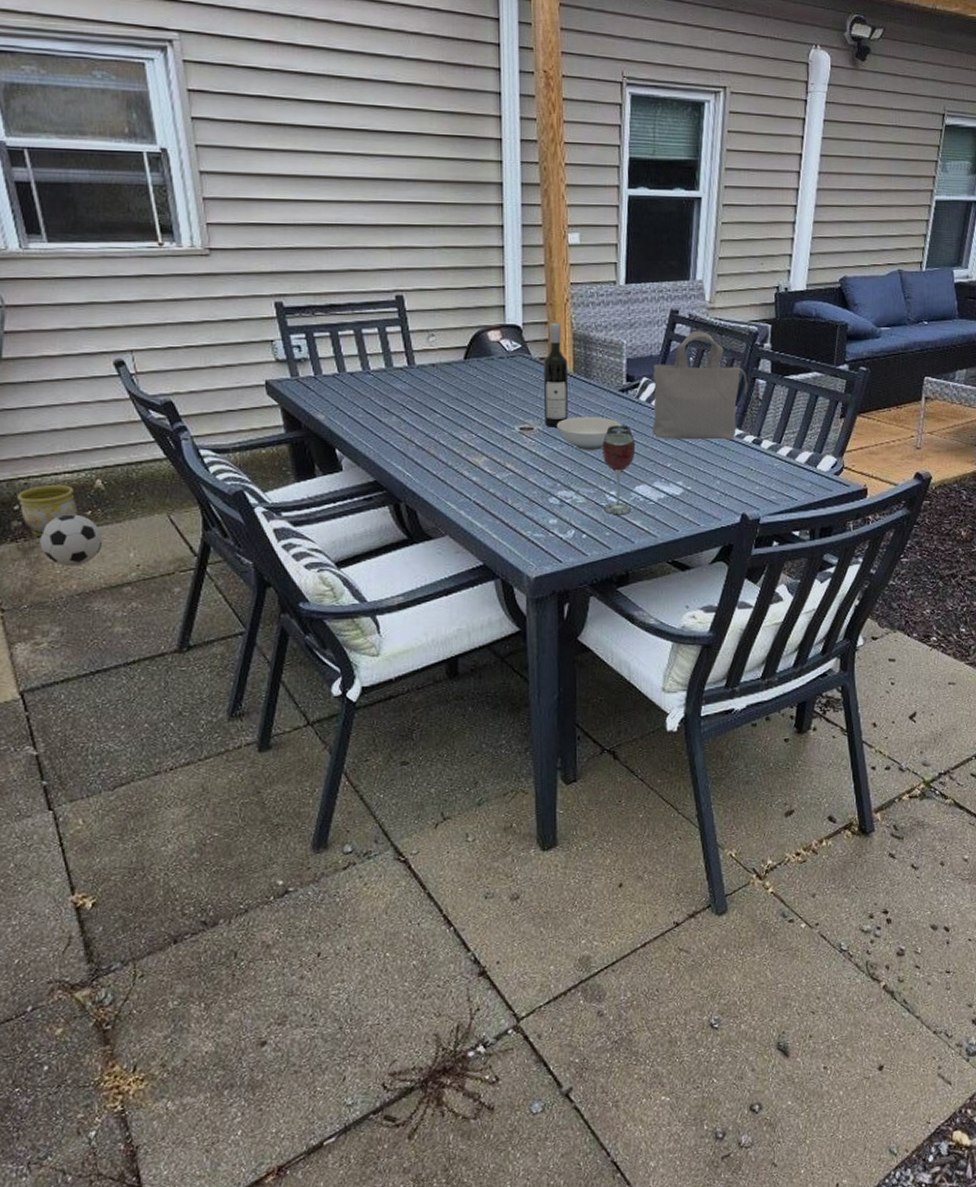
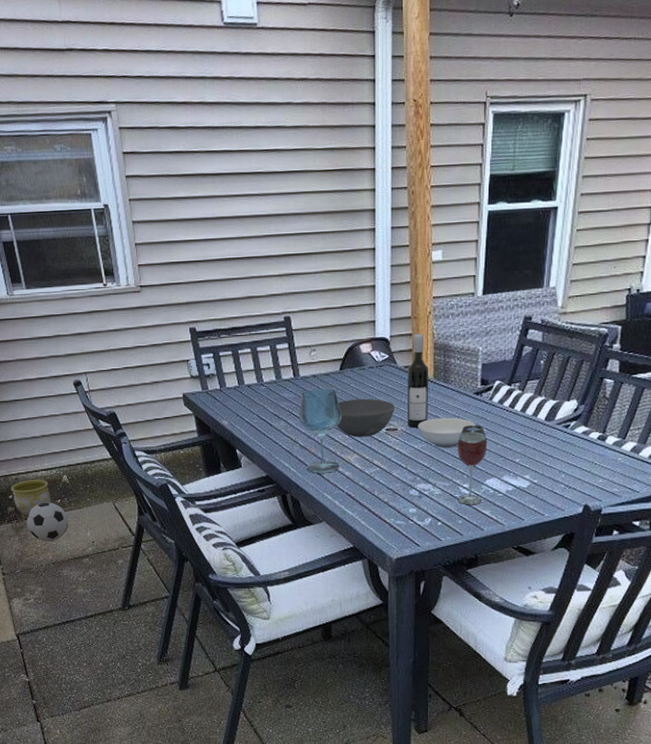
wine glass: none [414,380,467,478] -> present [298,389,342,473]
bowl: none [461,392,530,437] -> present [336,398,395,437]
tote bag: present [653,331,748,440] -> none [504,336,596,437]

